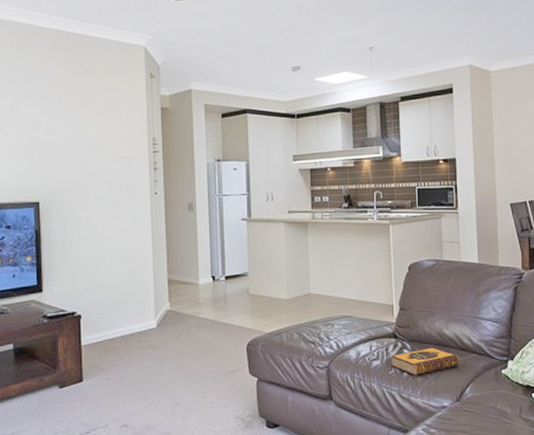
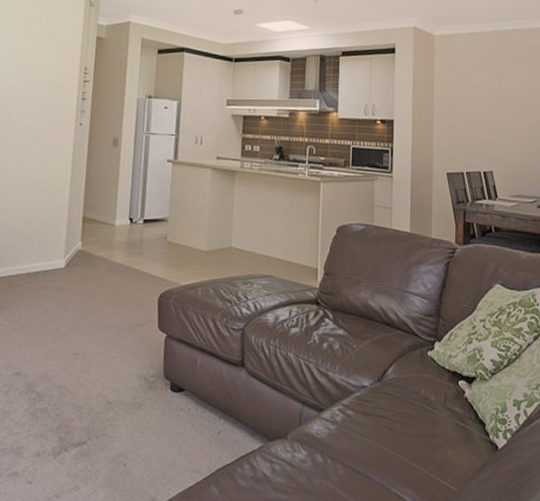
hardback book: present [390,347,460,375] -> none [310,318,384,348]

